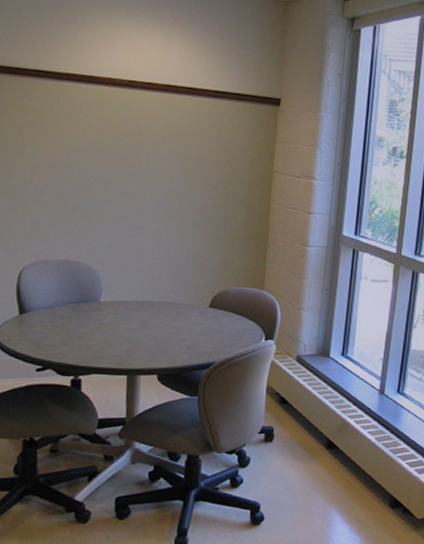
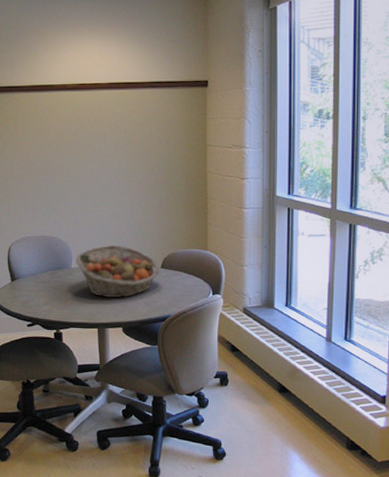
fruit basket: none [106,277,207,340] -> present [75,245,159,299]

